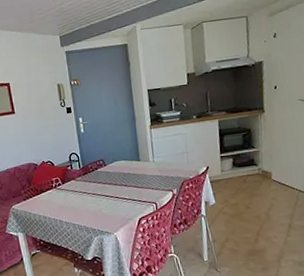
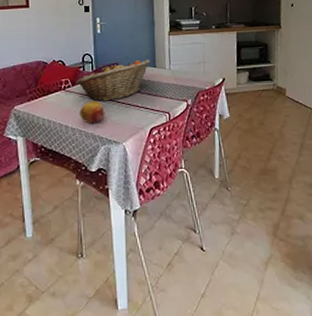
fruit basket: none [65,154,135,196] -> present [76,59,151,101]
fruit: none [71,196,95,217] -> present [79,100,105,124]

